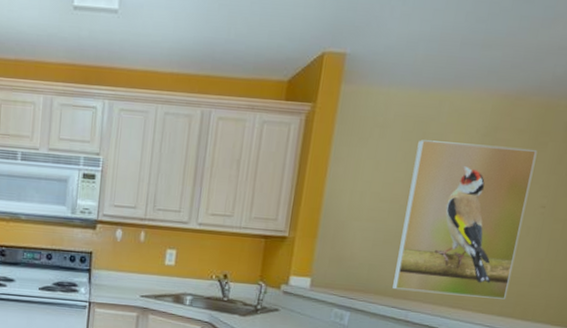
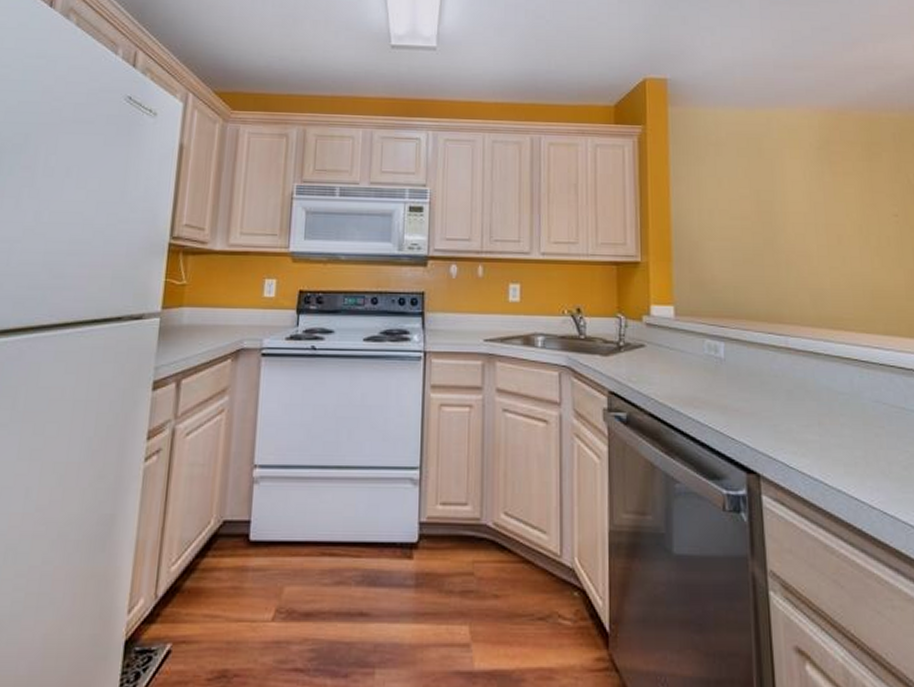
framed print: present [392,140,538,299] -> none [755,155,887,316]

